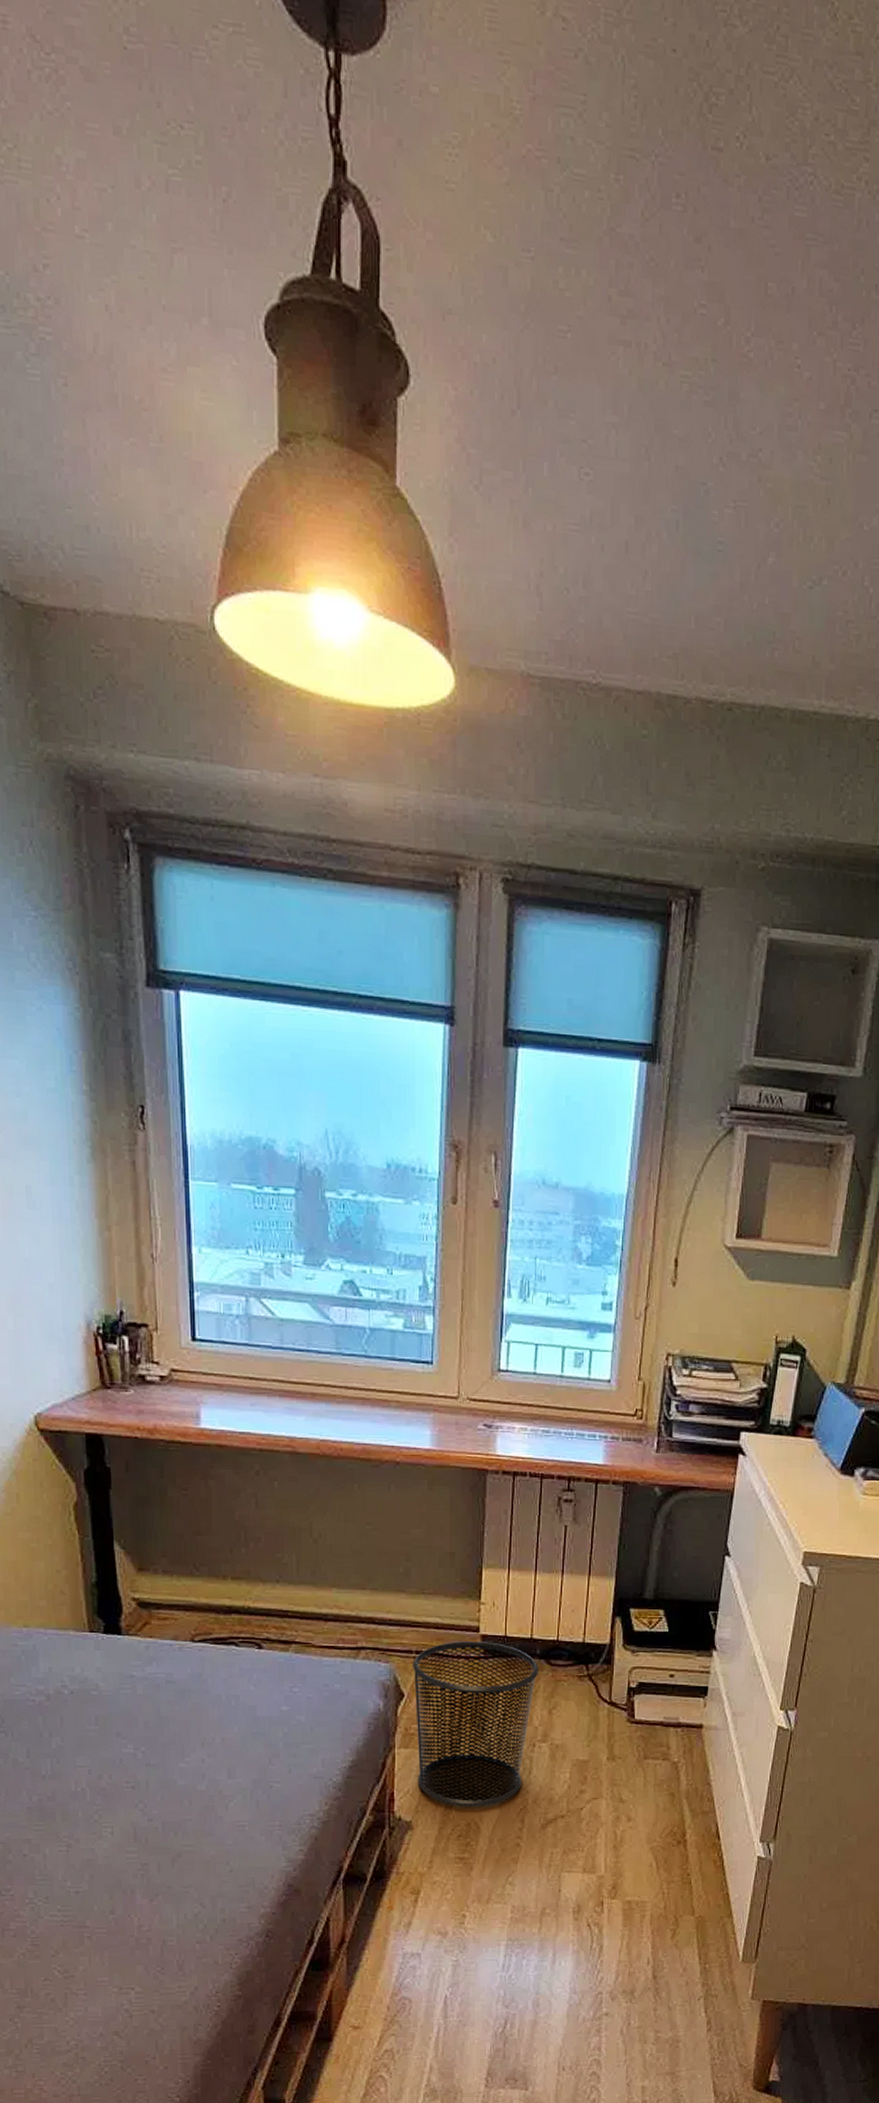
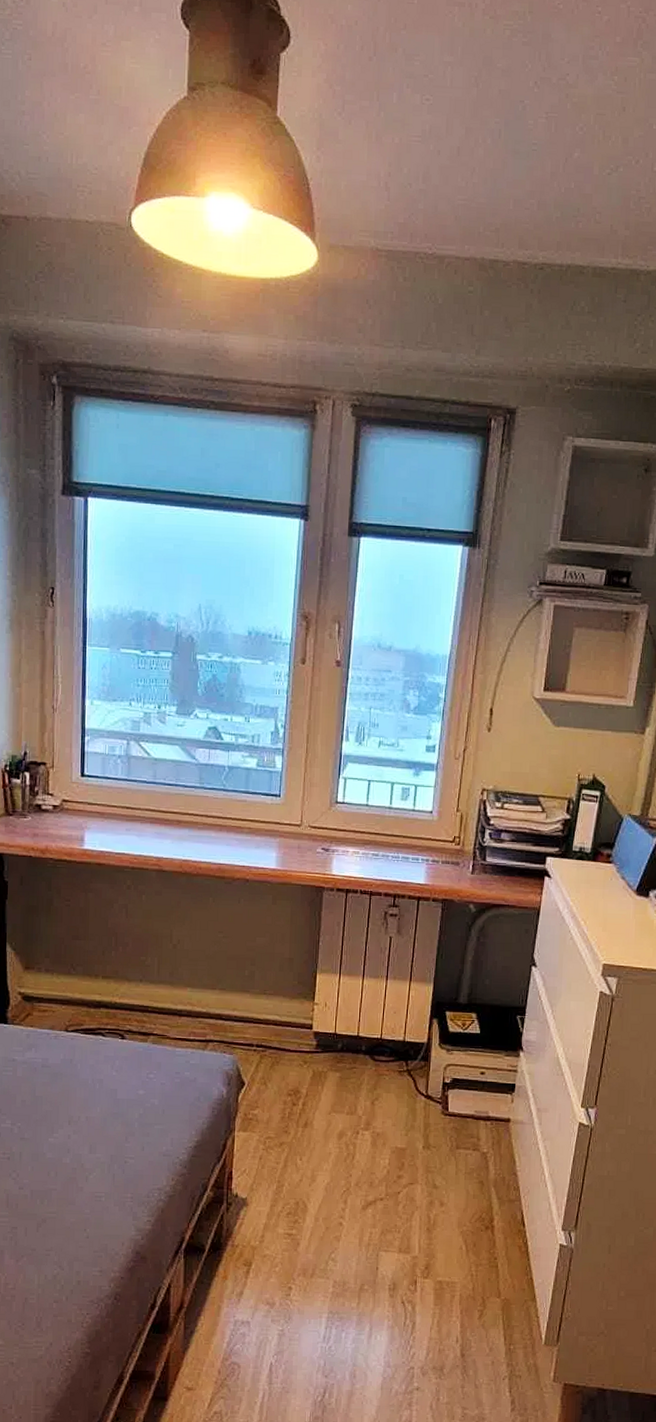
waste bin: present [413,1641,540,1806] -> none [253,1037,364,1187]

